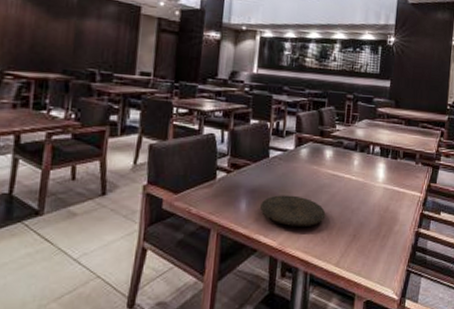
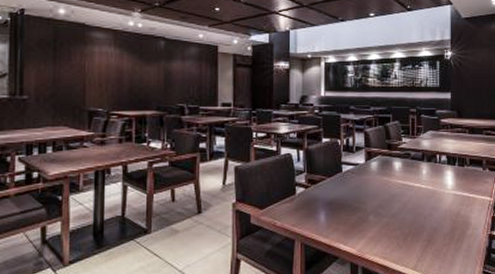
plate: present [259,195,326,226] -> none [337,205,400,234]

